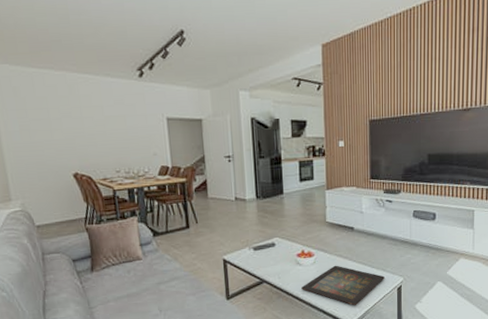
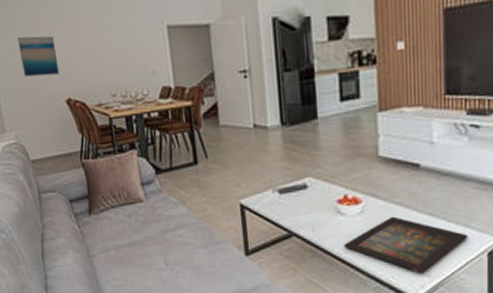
wall art: none [27,118,67,154] -> present [17,36,59,78]

